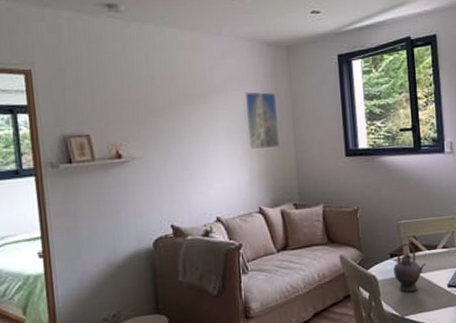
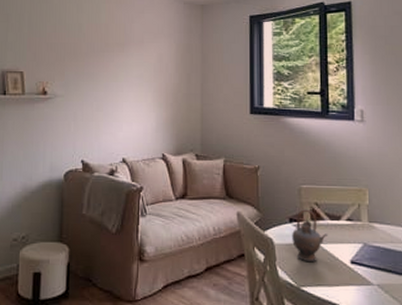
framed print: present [243,91,280,151] -> none [157,44,187,99]

